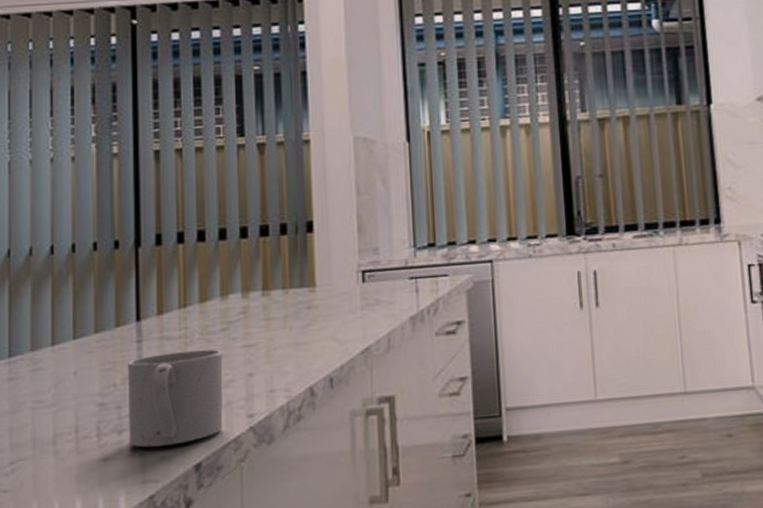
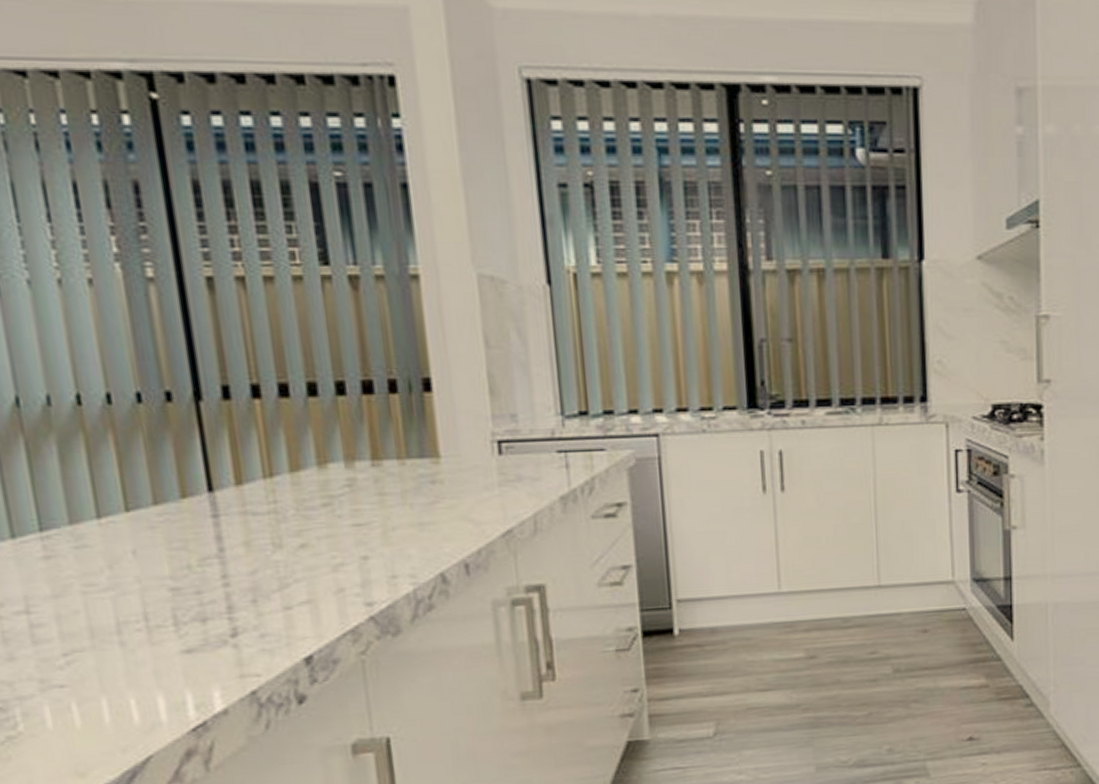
mug: present [128,349,223,448] -> none [203,528,336,639]

